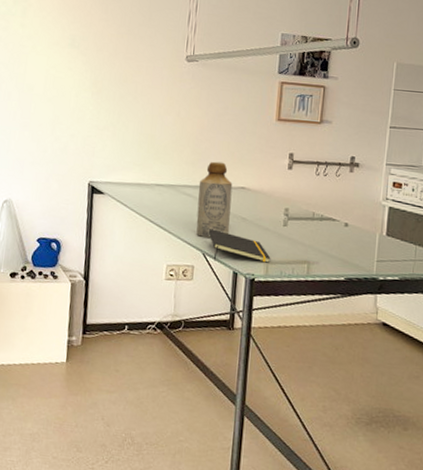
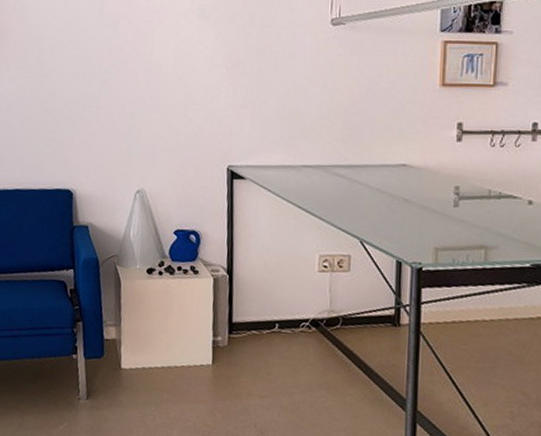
bottle: present [196,161,233,239] -> none [351,136,392,224]
notepad: present [208,229,271,263] -> none [365,213,441,250]

